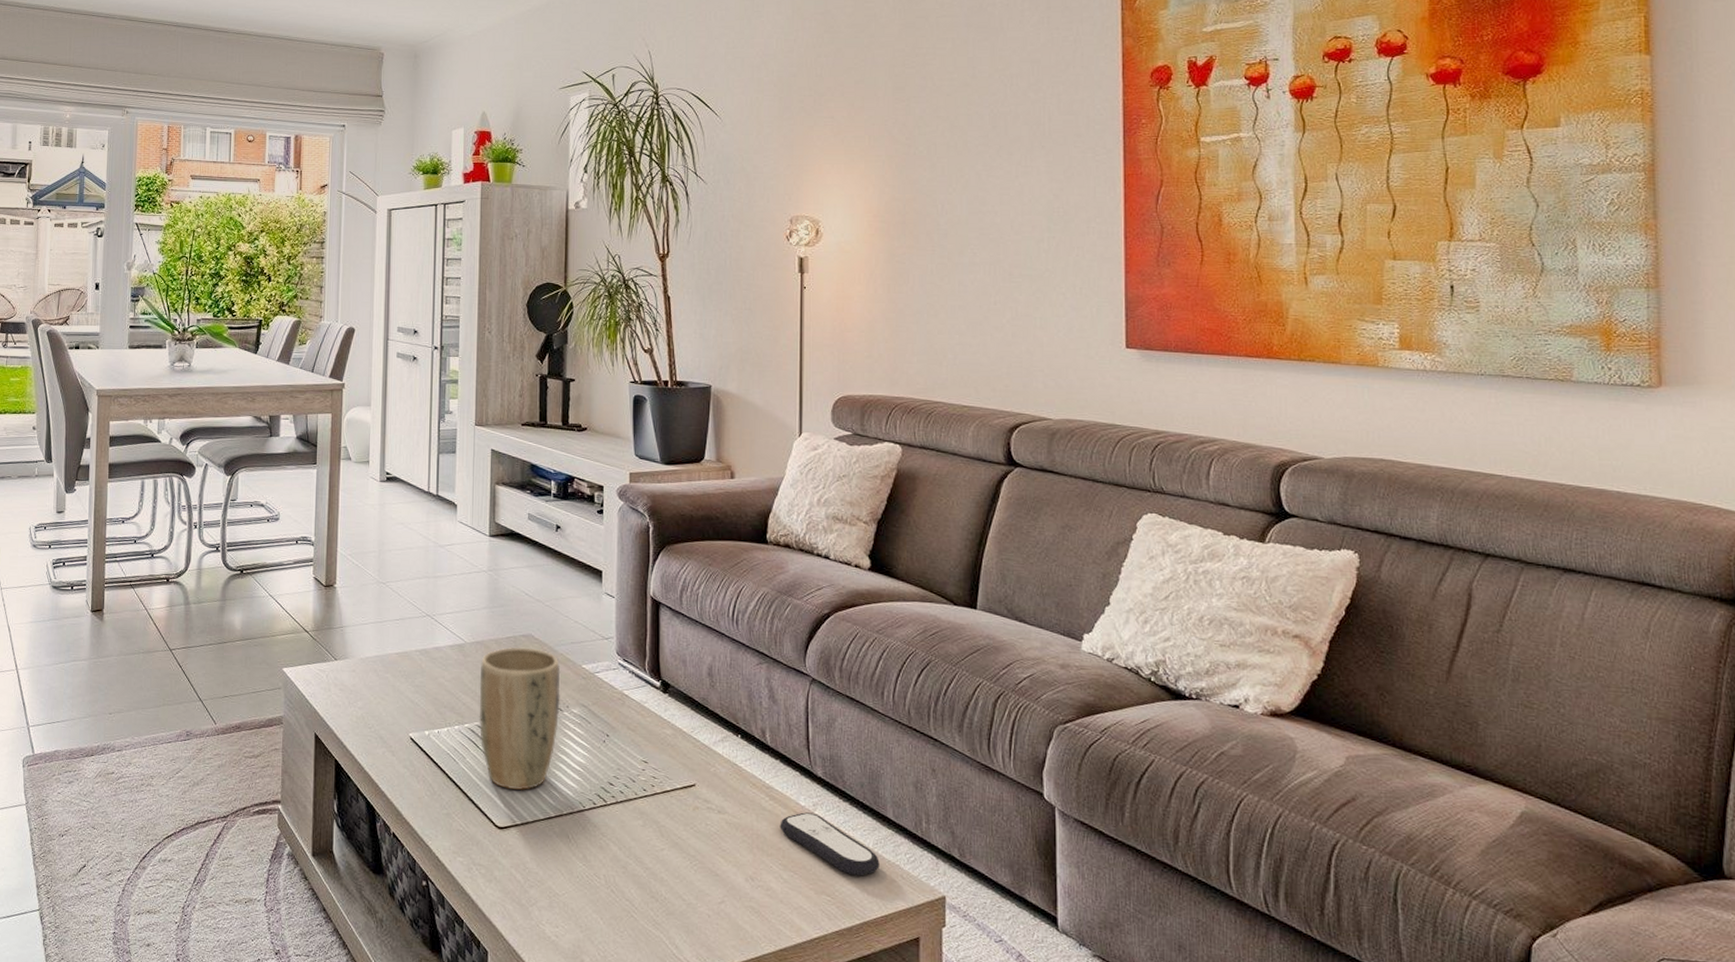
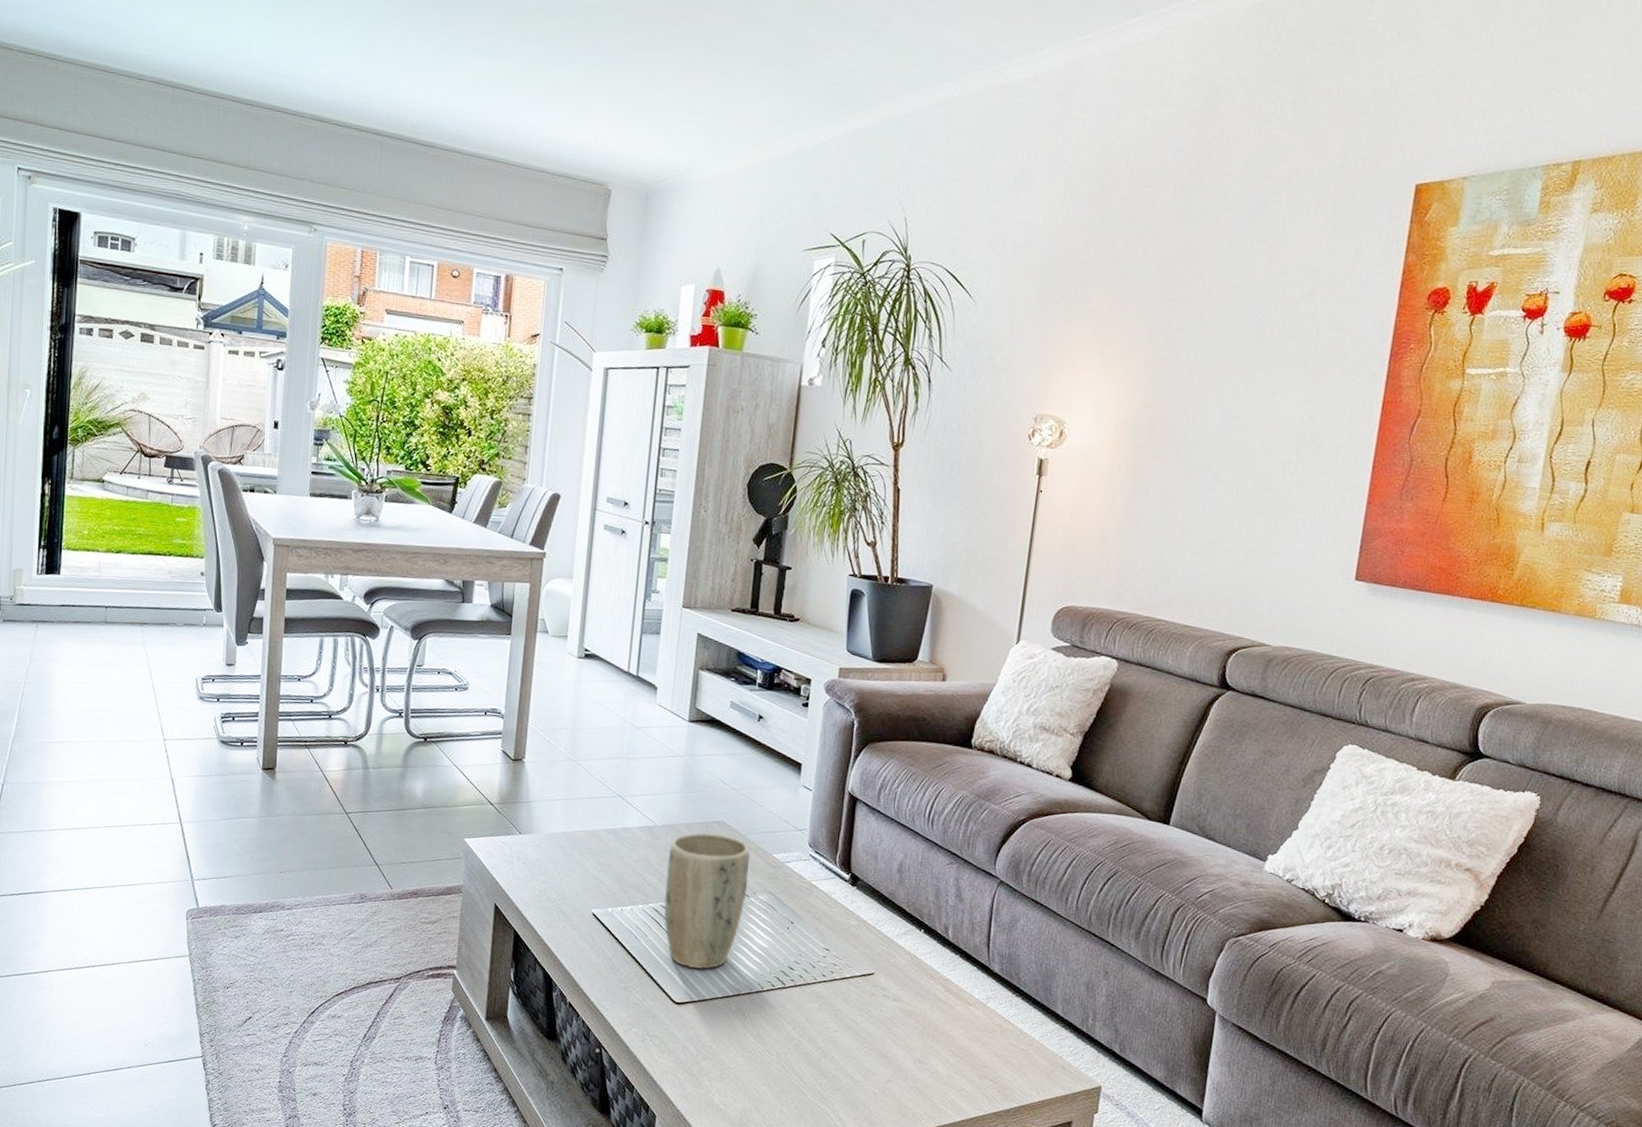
remote control: present [780,812,880,876] -> none [952,1004,1044,1065]

